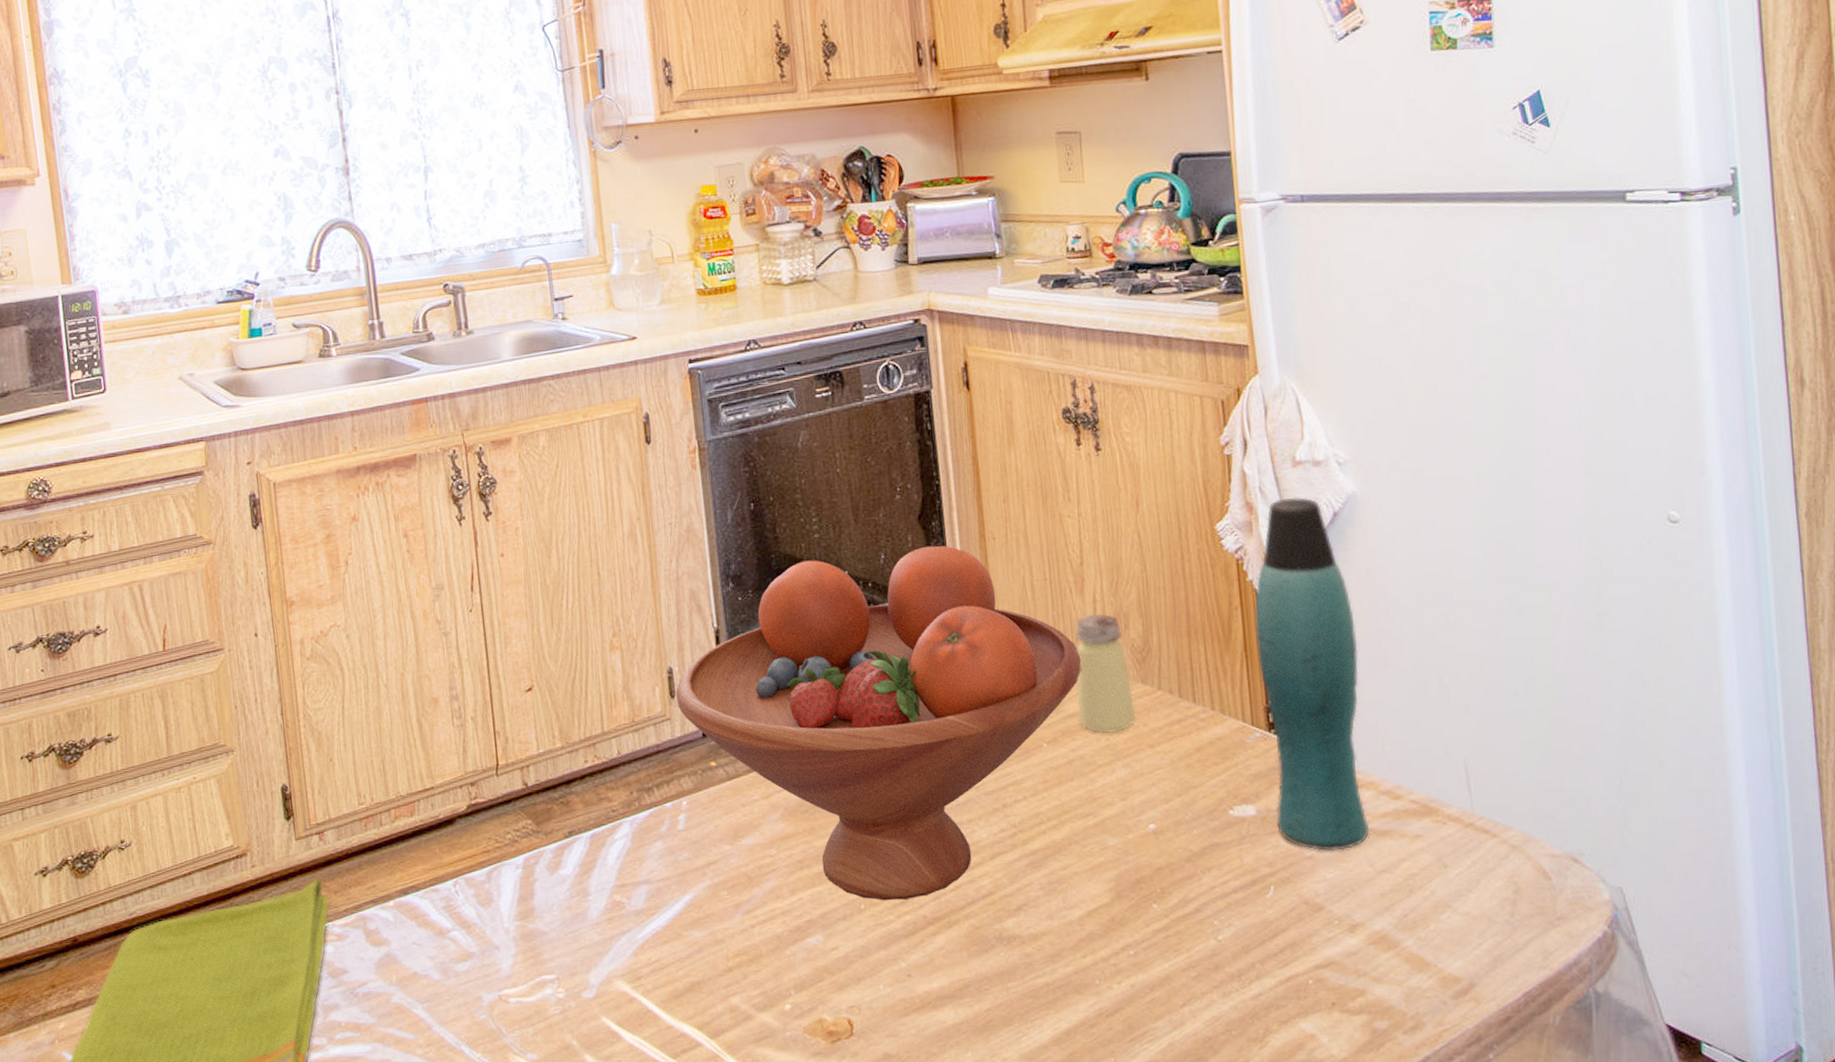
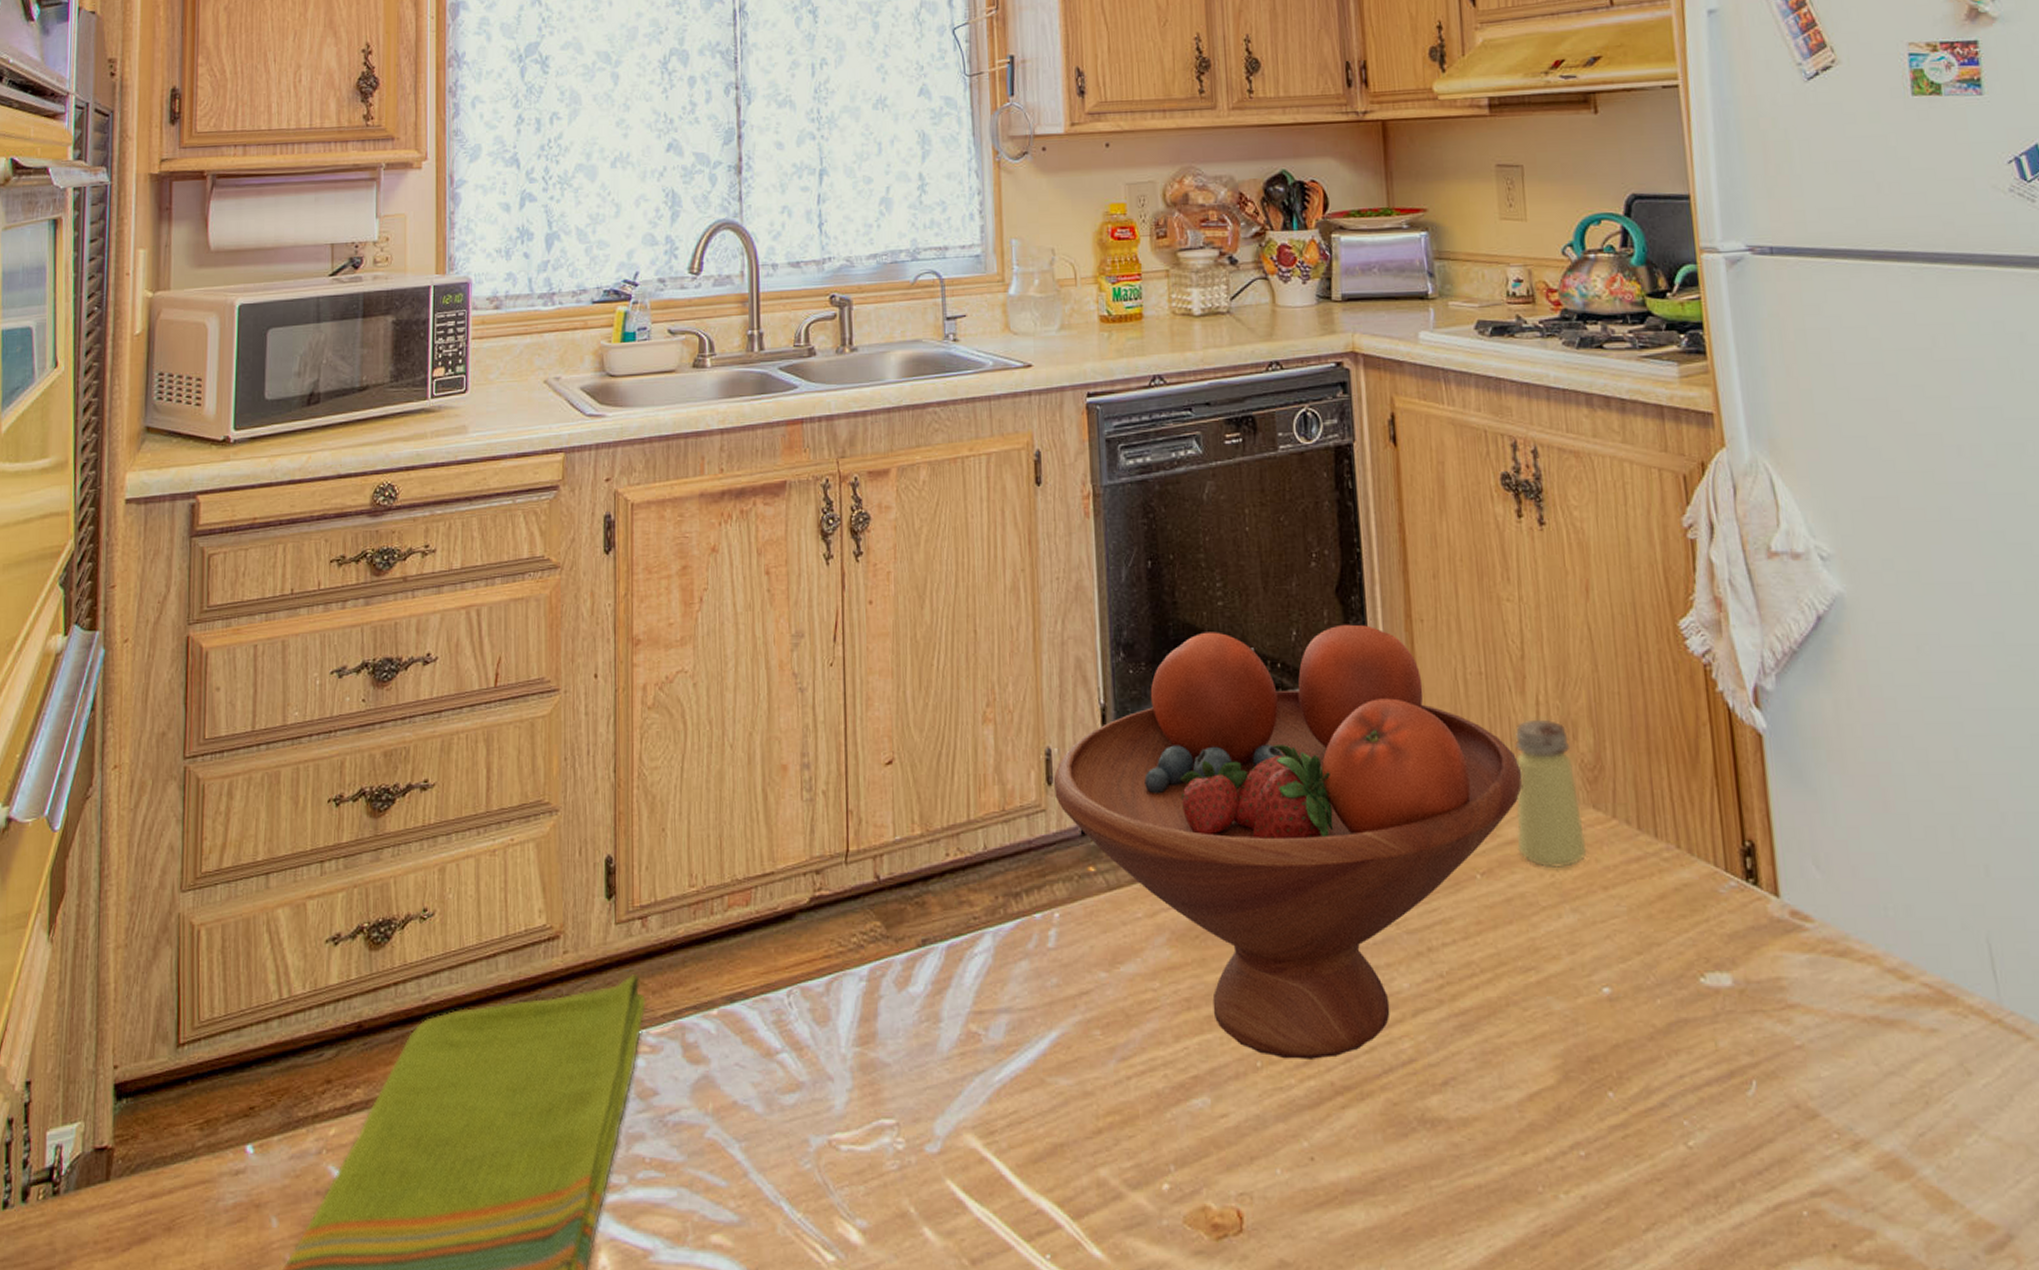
bottle: present [1254,497,1369,852] -> none [1726,594,1872,1042]

